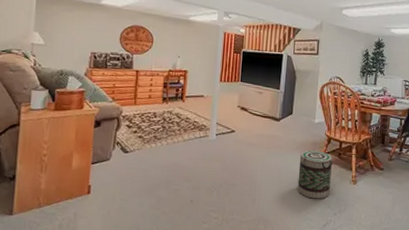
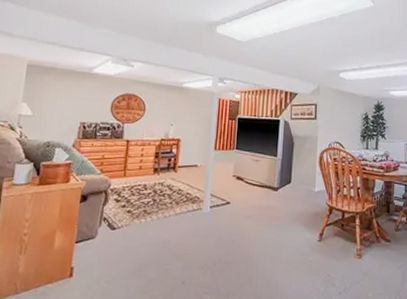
basket: present [297,150,332,199] -> none [298,221,335,277]

